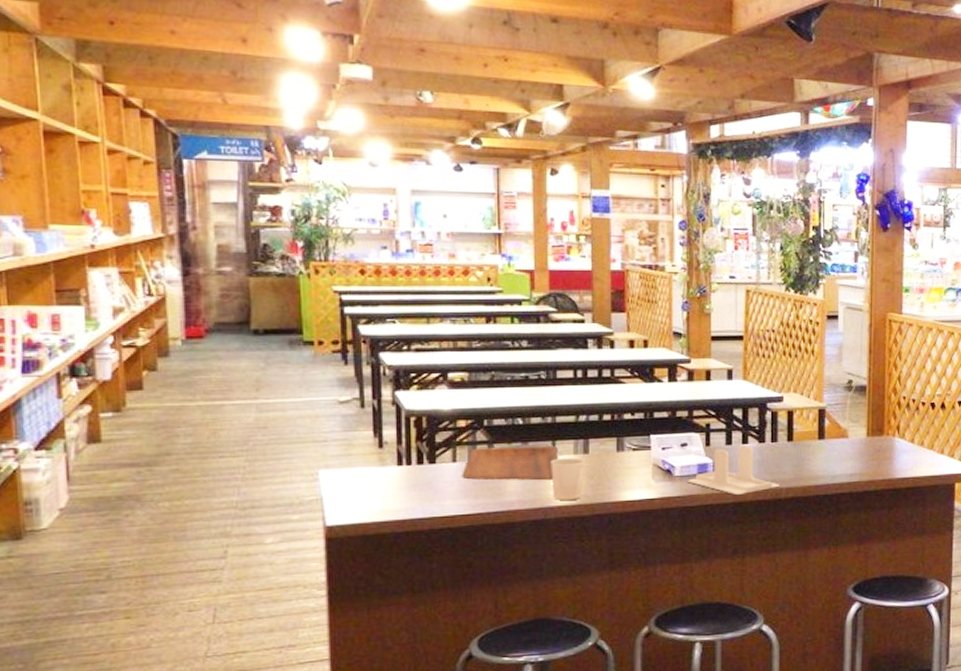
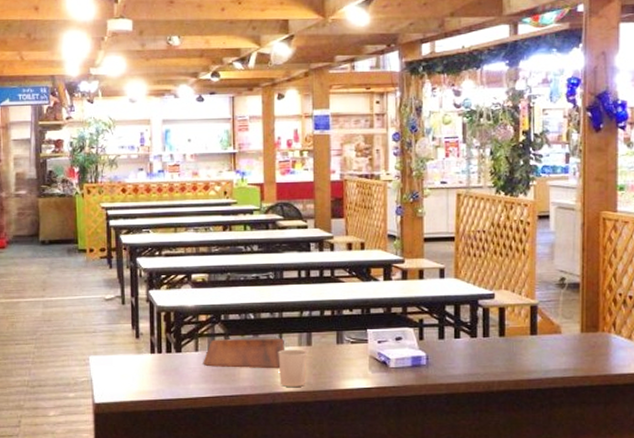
napkin holder: present [688,444,779,496] -> none [402,339,491,387]

